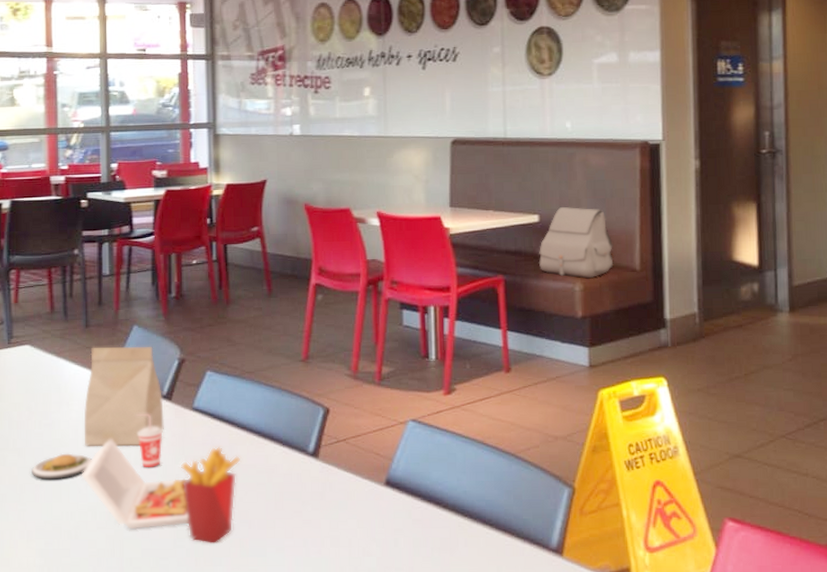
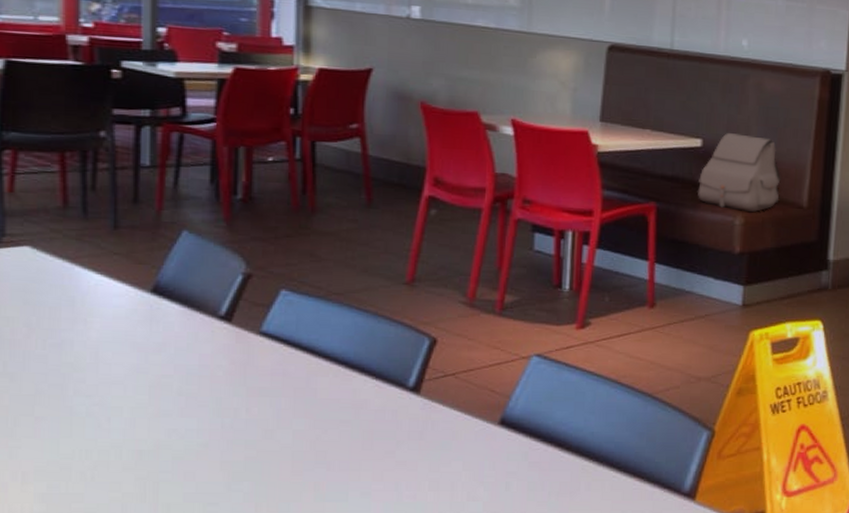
hamburger: present [31,453,92,480] -> none [30,380,117,411]
food box: present [82,439,190,530] -> none [103,365,253,471]
paper bag: present [83,346,164,448] -> none [107,253,221,375]
beverage cup: present [135,413,163,467] -> none [181,336,218,399]
french fries: present [181,446,241,543] -> none [241,377,322,487]

